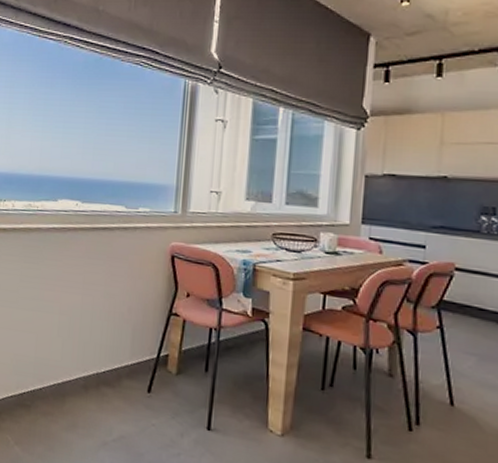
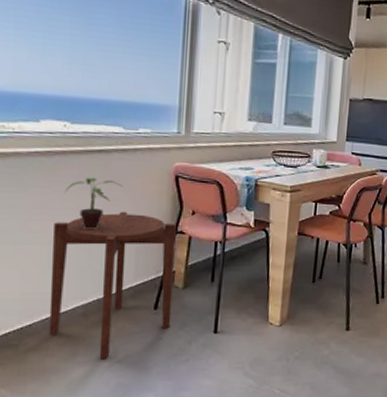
side table: none [55,287,171,435] -> present [49,211,176,358]
potted plant: none [74,253,124,304] -> present [65,177,124,230]

